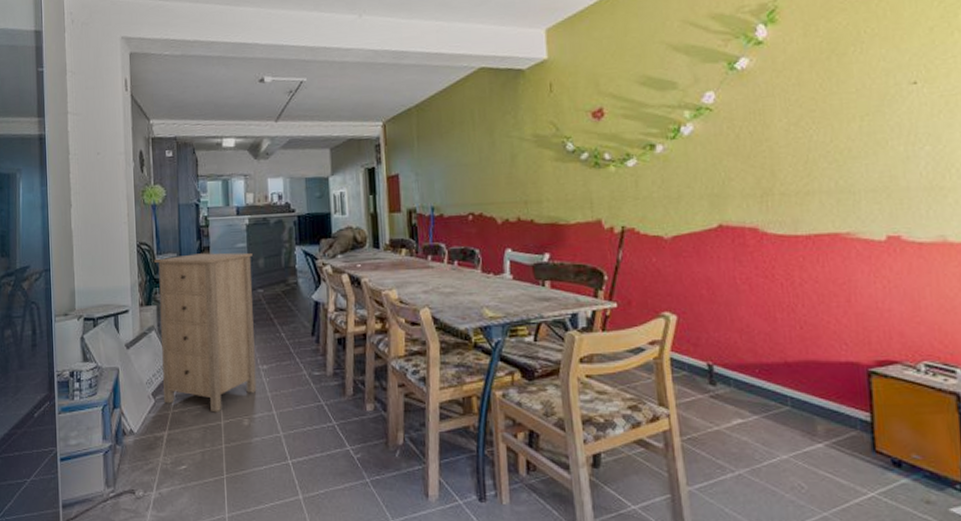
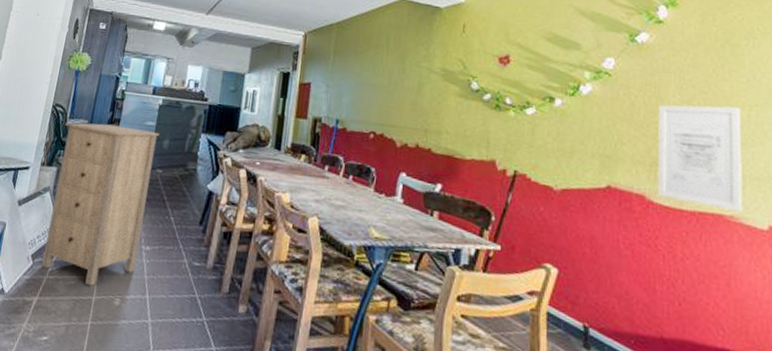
wall art: none [764,120,859,228] -> present [657,105,743,211]

